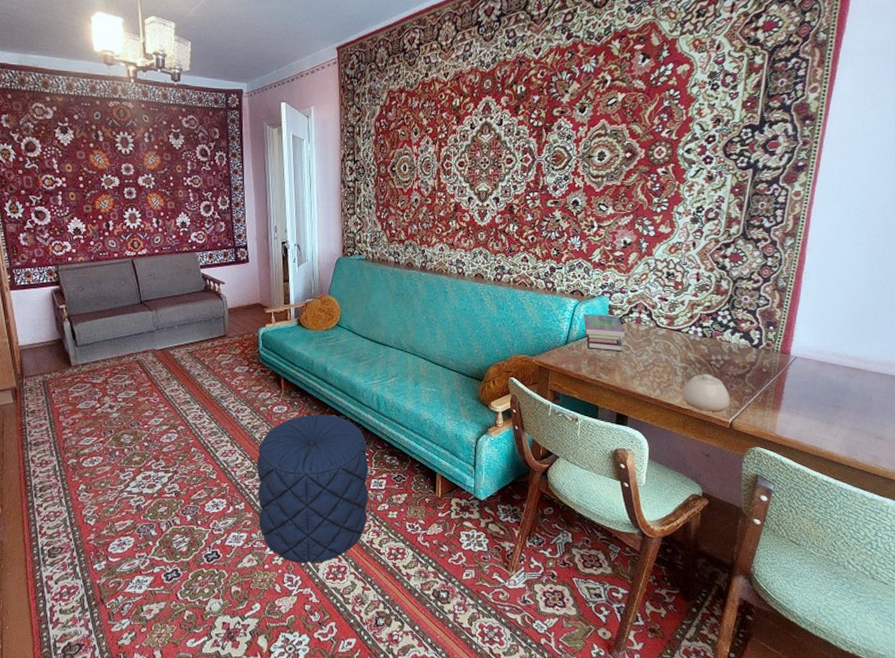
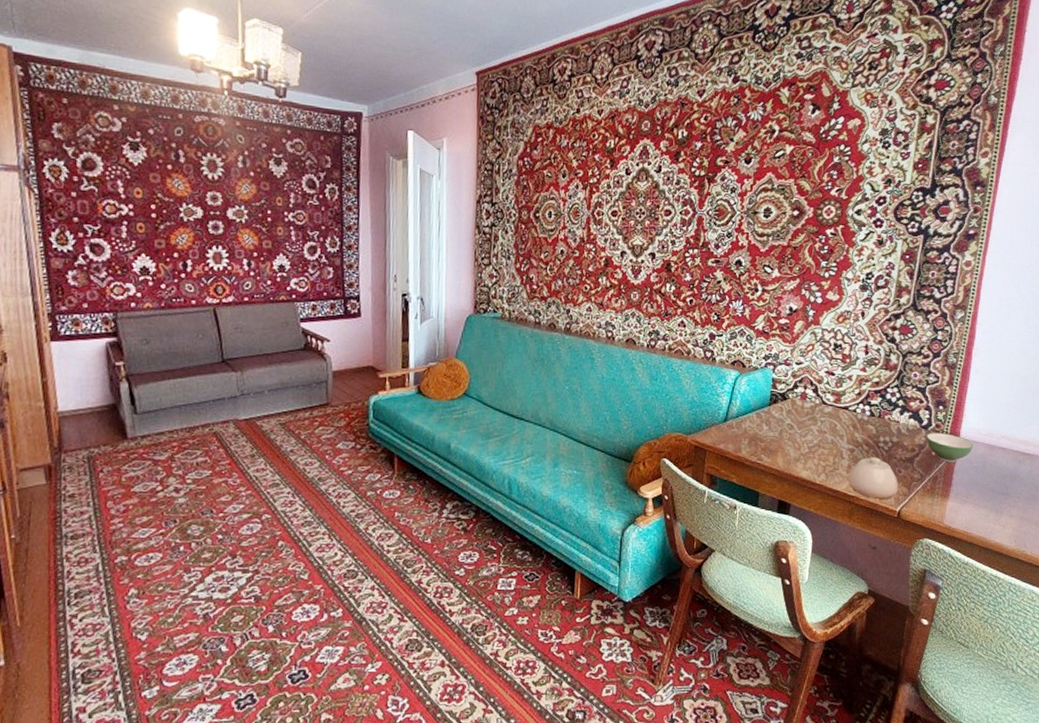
pouf: present [256,414,369,563] -> none [359,500,496,682]
books: present [582,313,625,352] -> none [743,387,789,431]
bowl: none [756,351,804,379] -> present [925,433,974,463]

